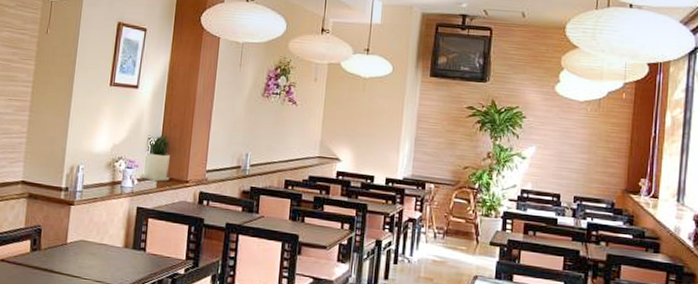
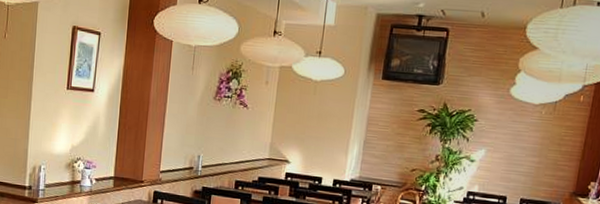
planter: present [139,135,171,182] -> none [97,137,127,182]

